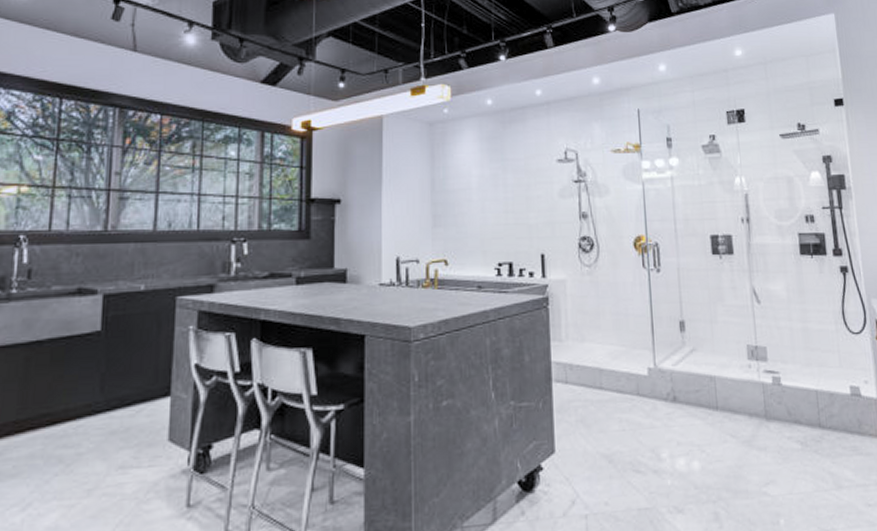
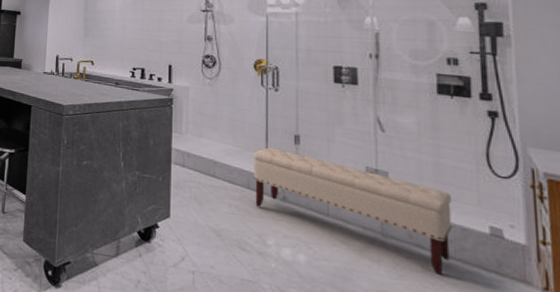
bench: none [640,340,823,450] -> present [253,147,452,277]

